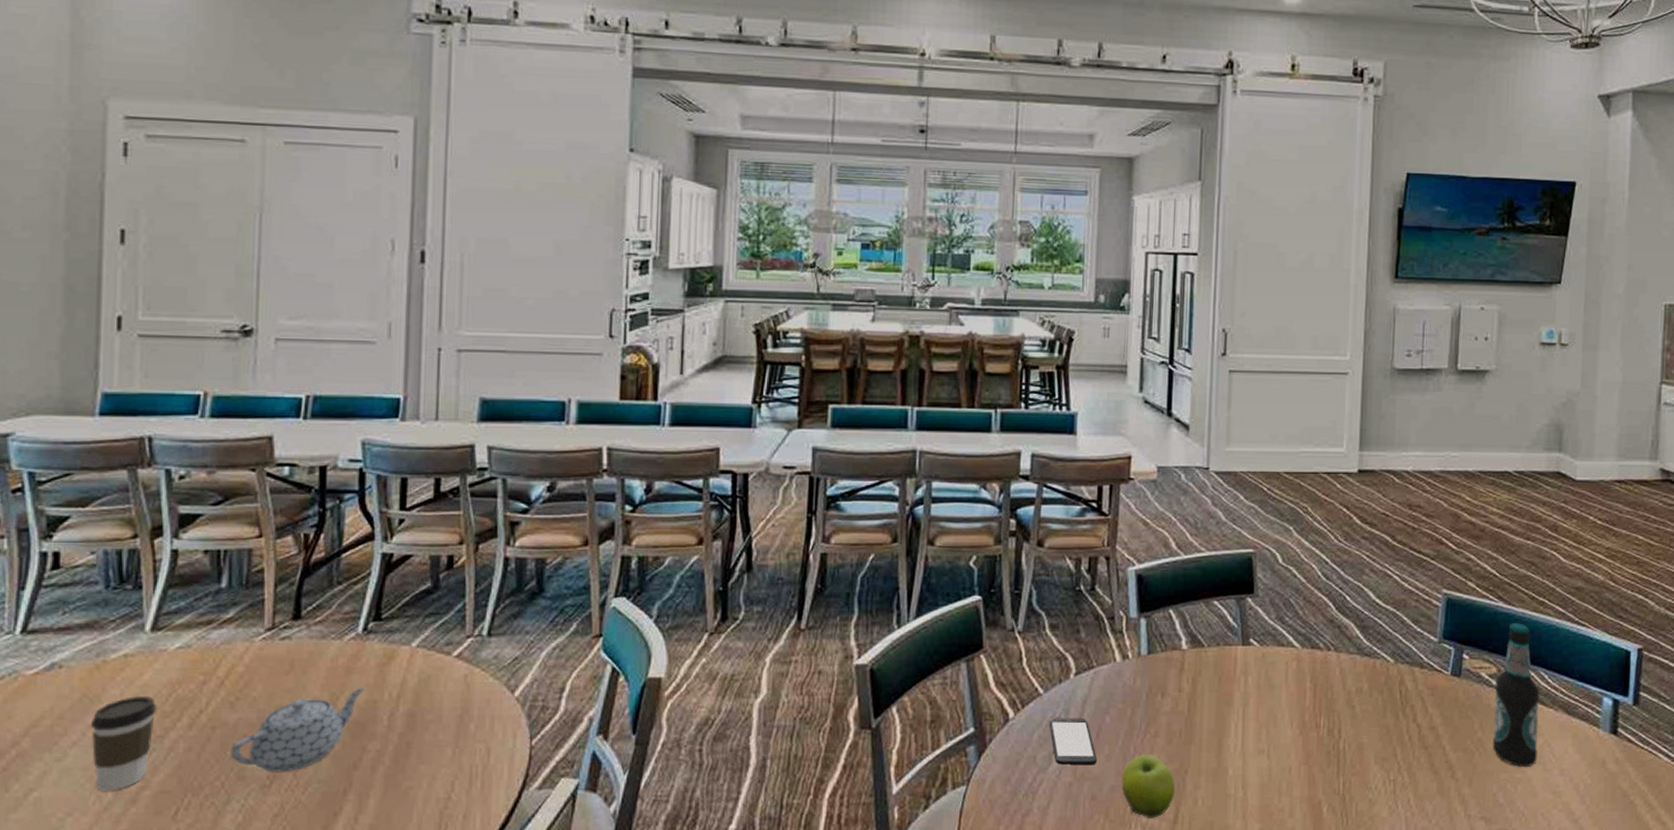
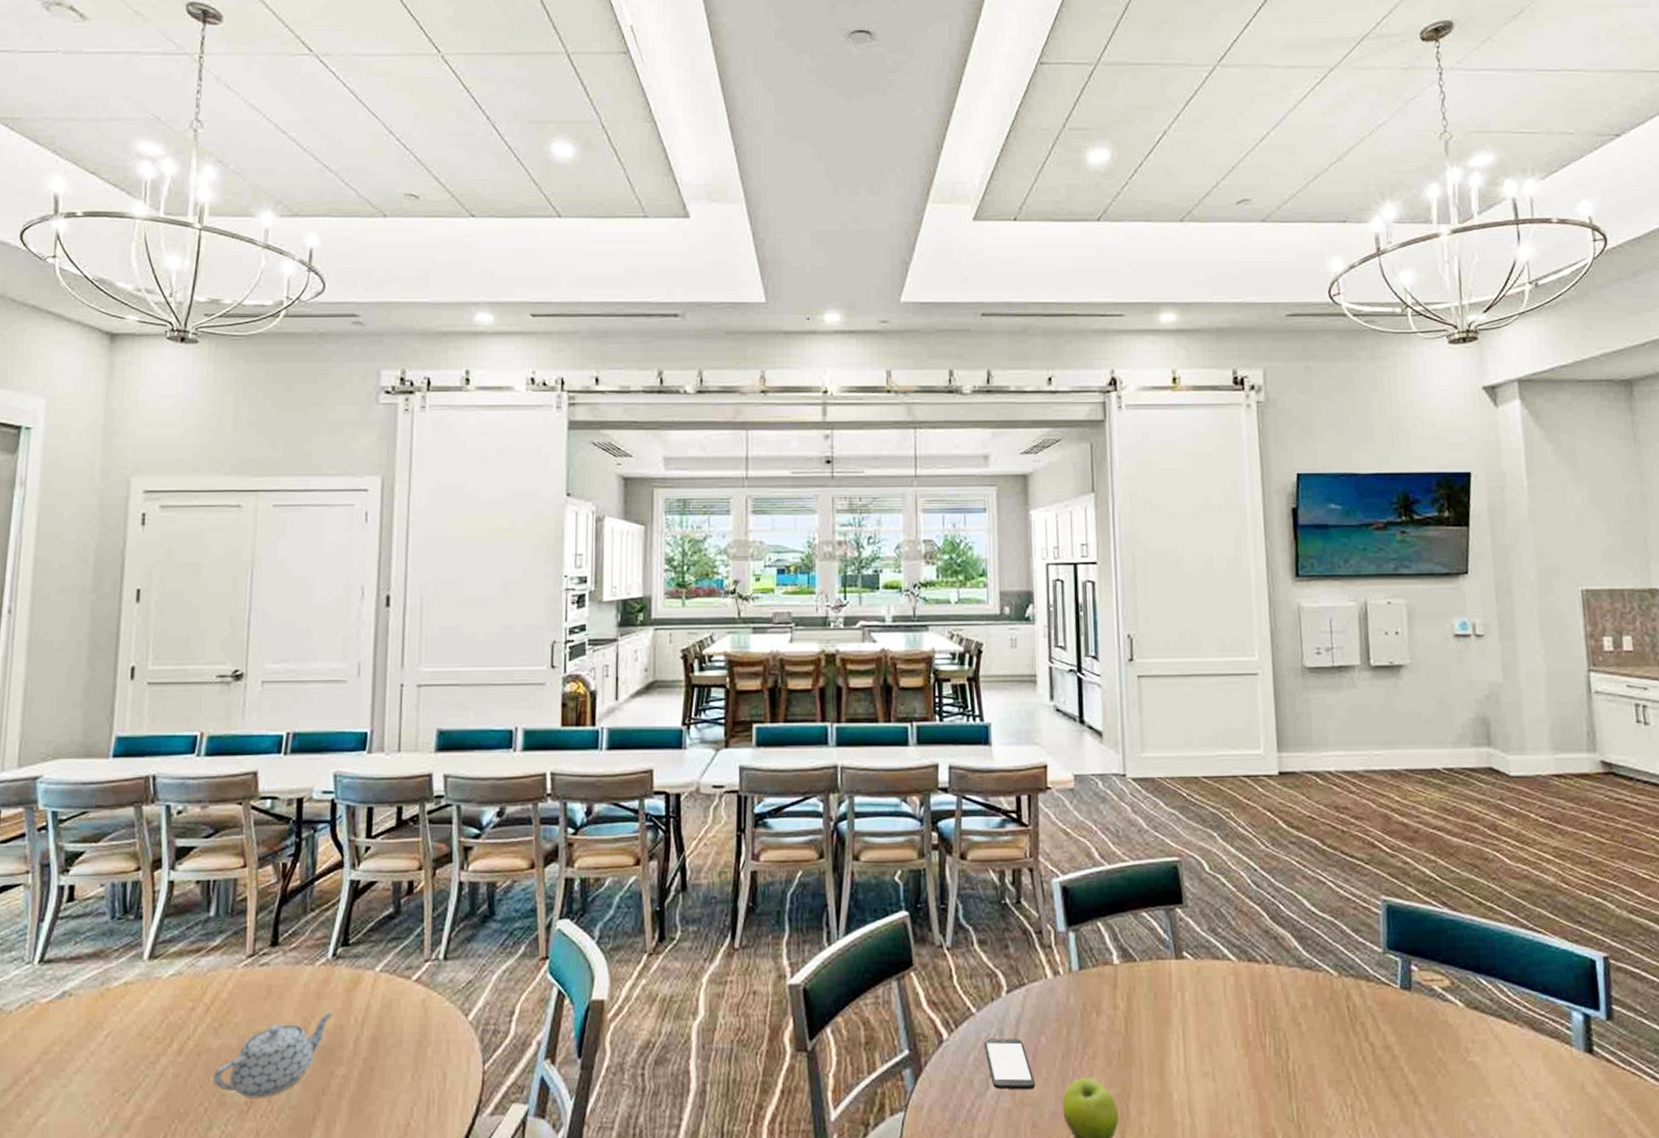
coffee cup: present [91,696,157,792] -> none [93,1023,151,1118]
bottle: present [1492,623,1540,768] -> none [1449,930,1507,1091]

